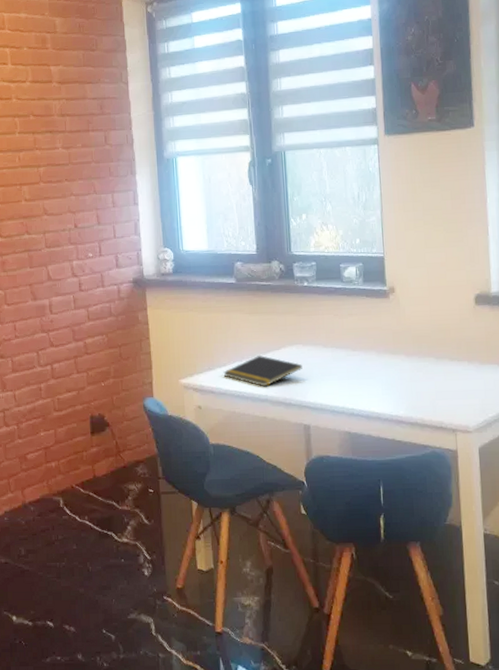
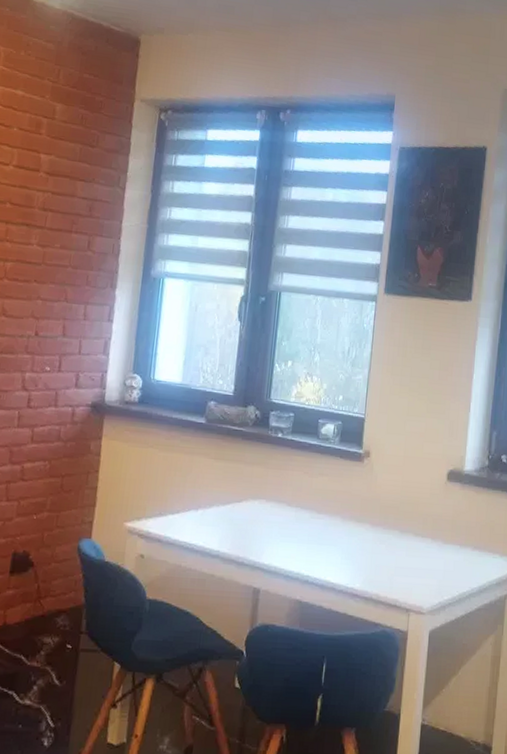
notepad: present [223,355,303,387] -> none [175,506,262,542]

